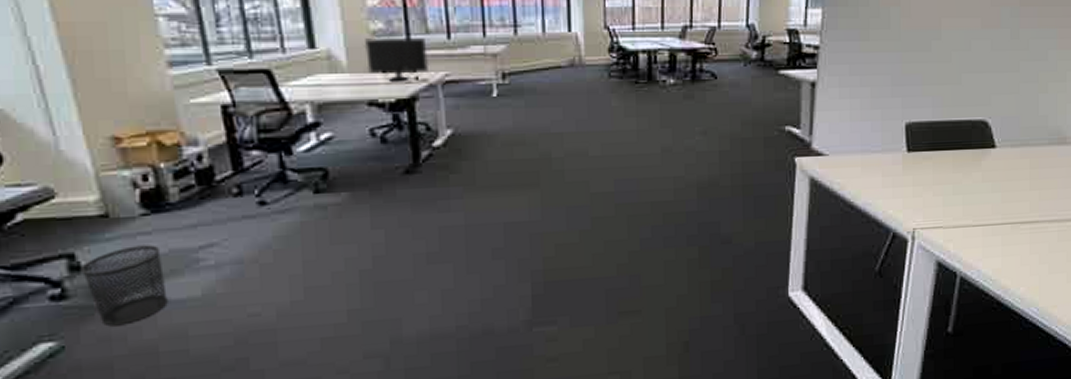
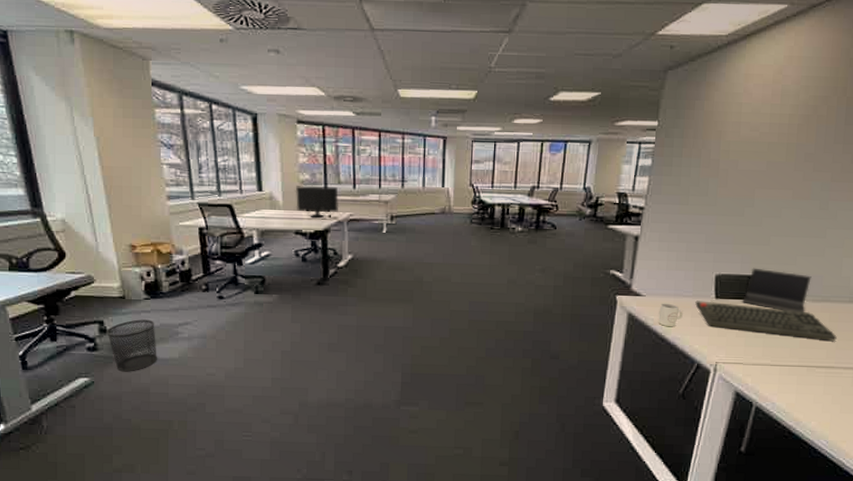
mug: none [844,162,873,191] -> present [657,303,683,327]
computer keyboard: none [885,155,1039,191] -> present [695,300,837,341]
laptop computer: none [937,112,1008,162] -> present [743,268,812,313]

